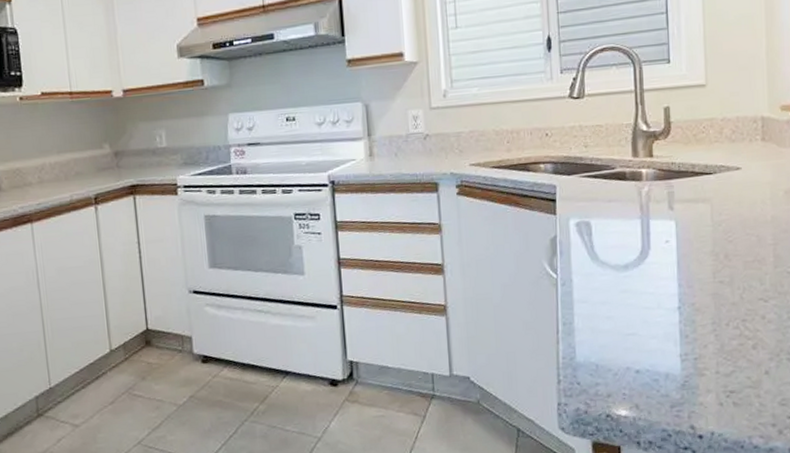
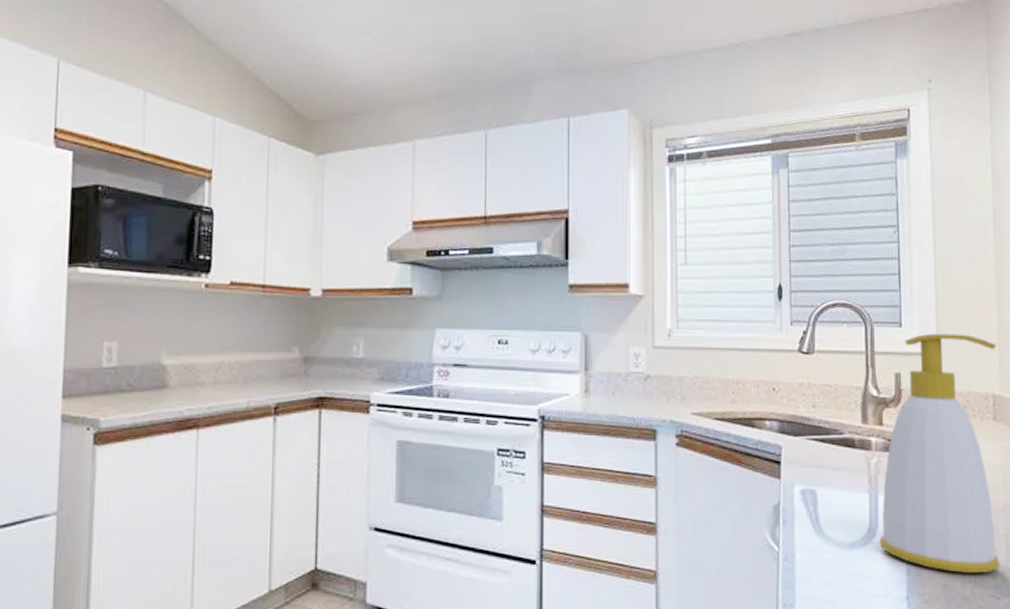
soap bottle: none [651,63,769,282] -> present [879,333,1001,573]

